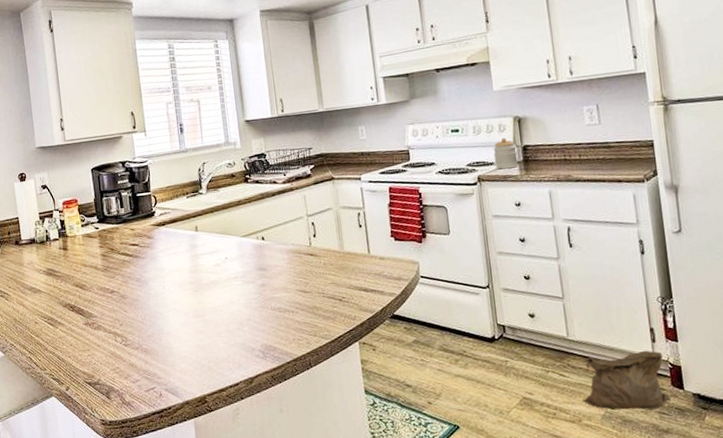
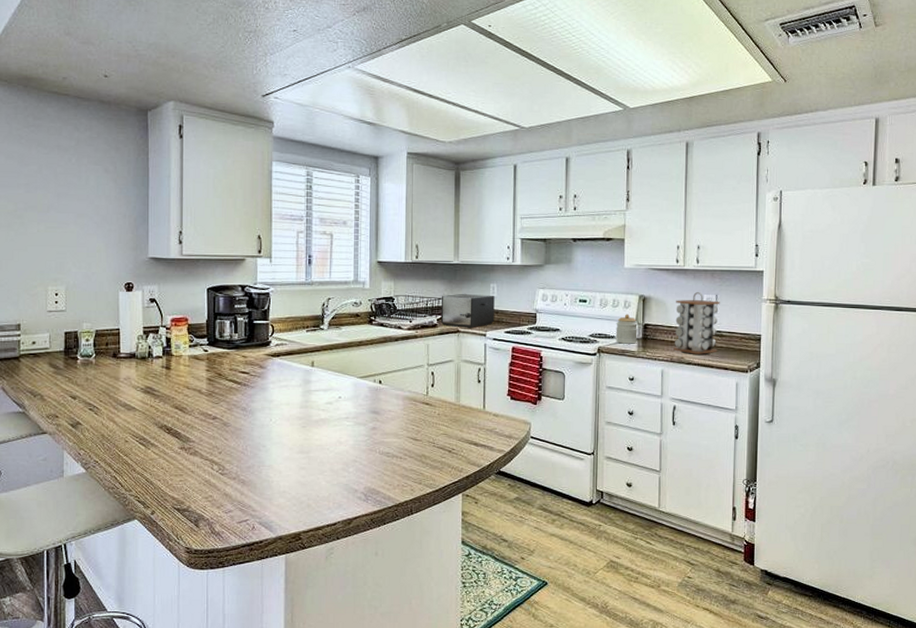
toaster: none [311,138,367,175] -> present [440,293,495,328]
spice rack: none [554,104,608,171] -> present [673,291,720,354]
bag: present [582,350,671,410] -> none [663,527,742,581]

